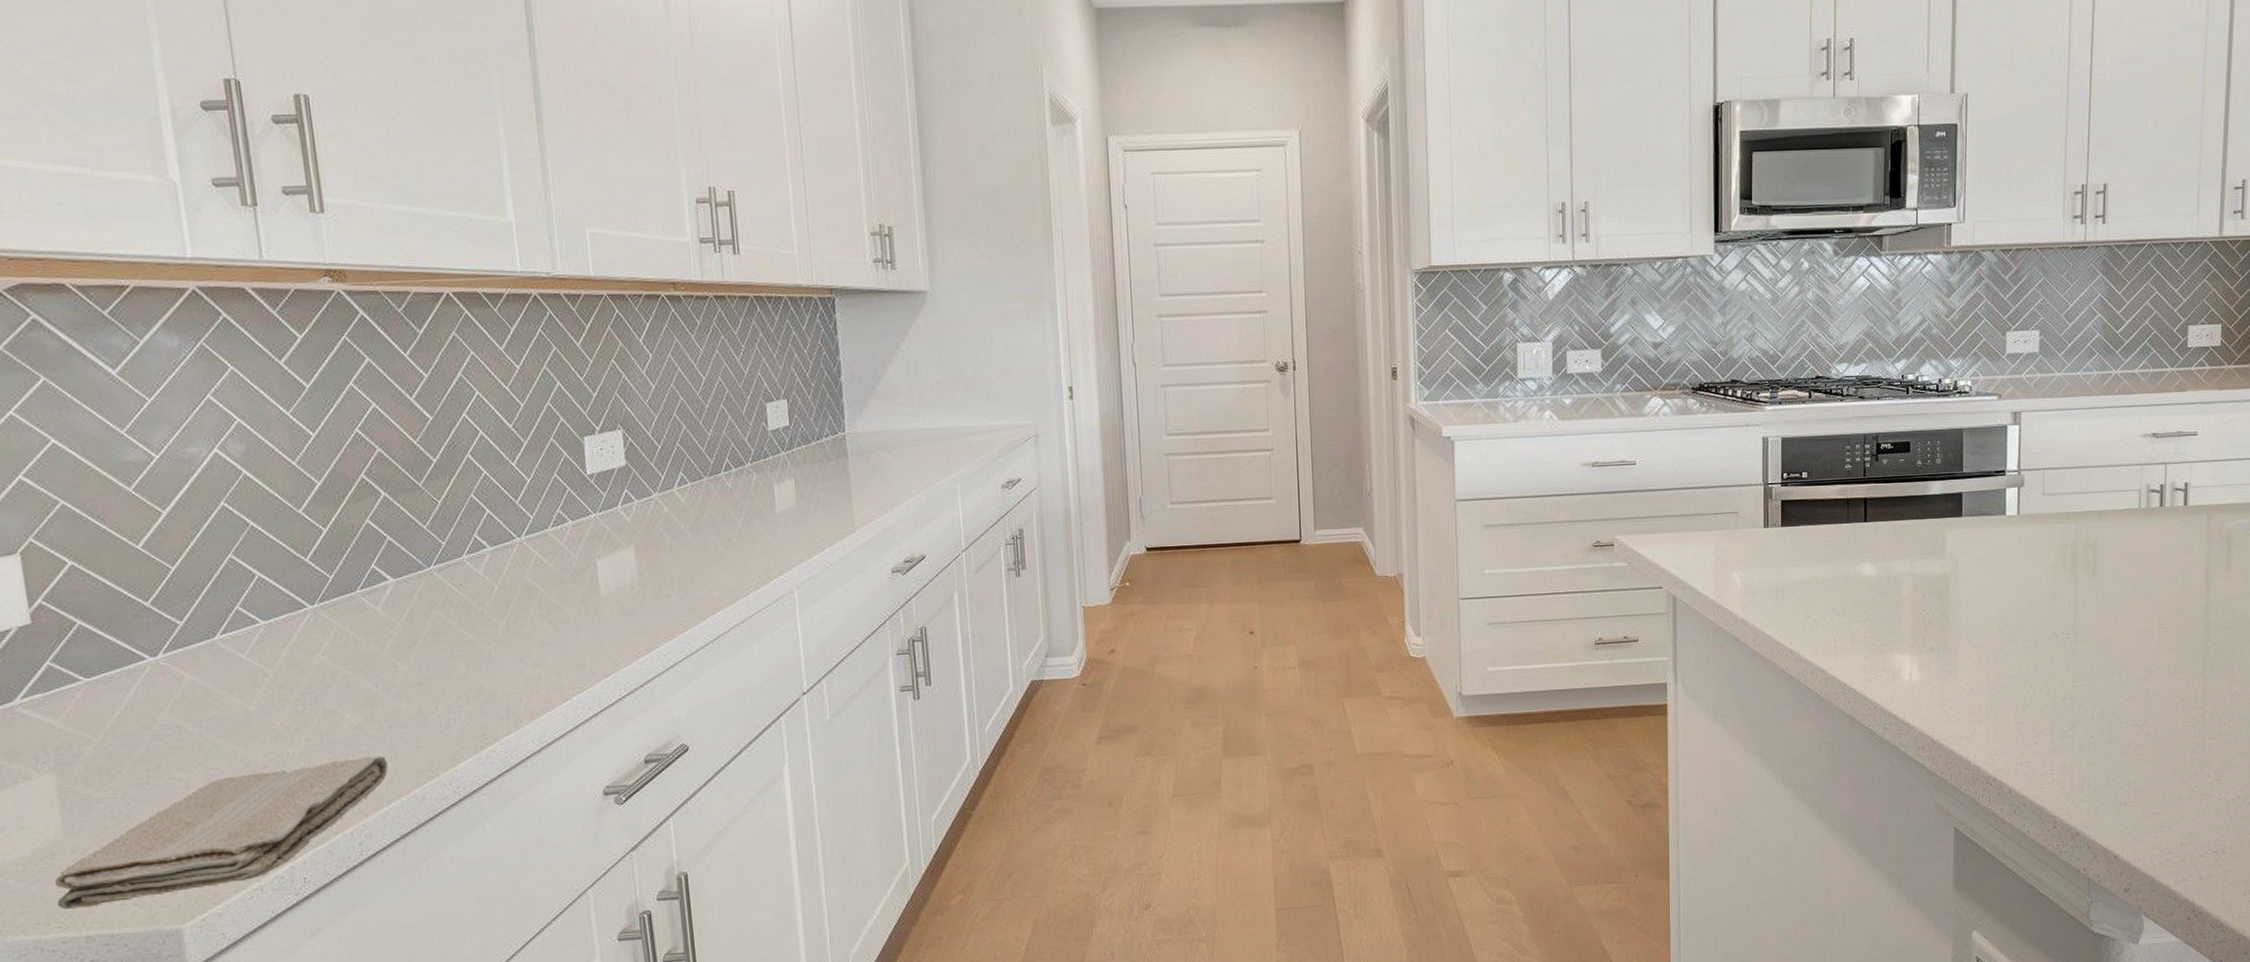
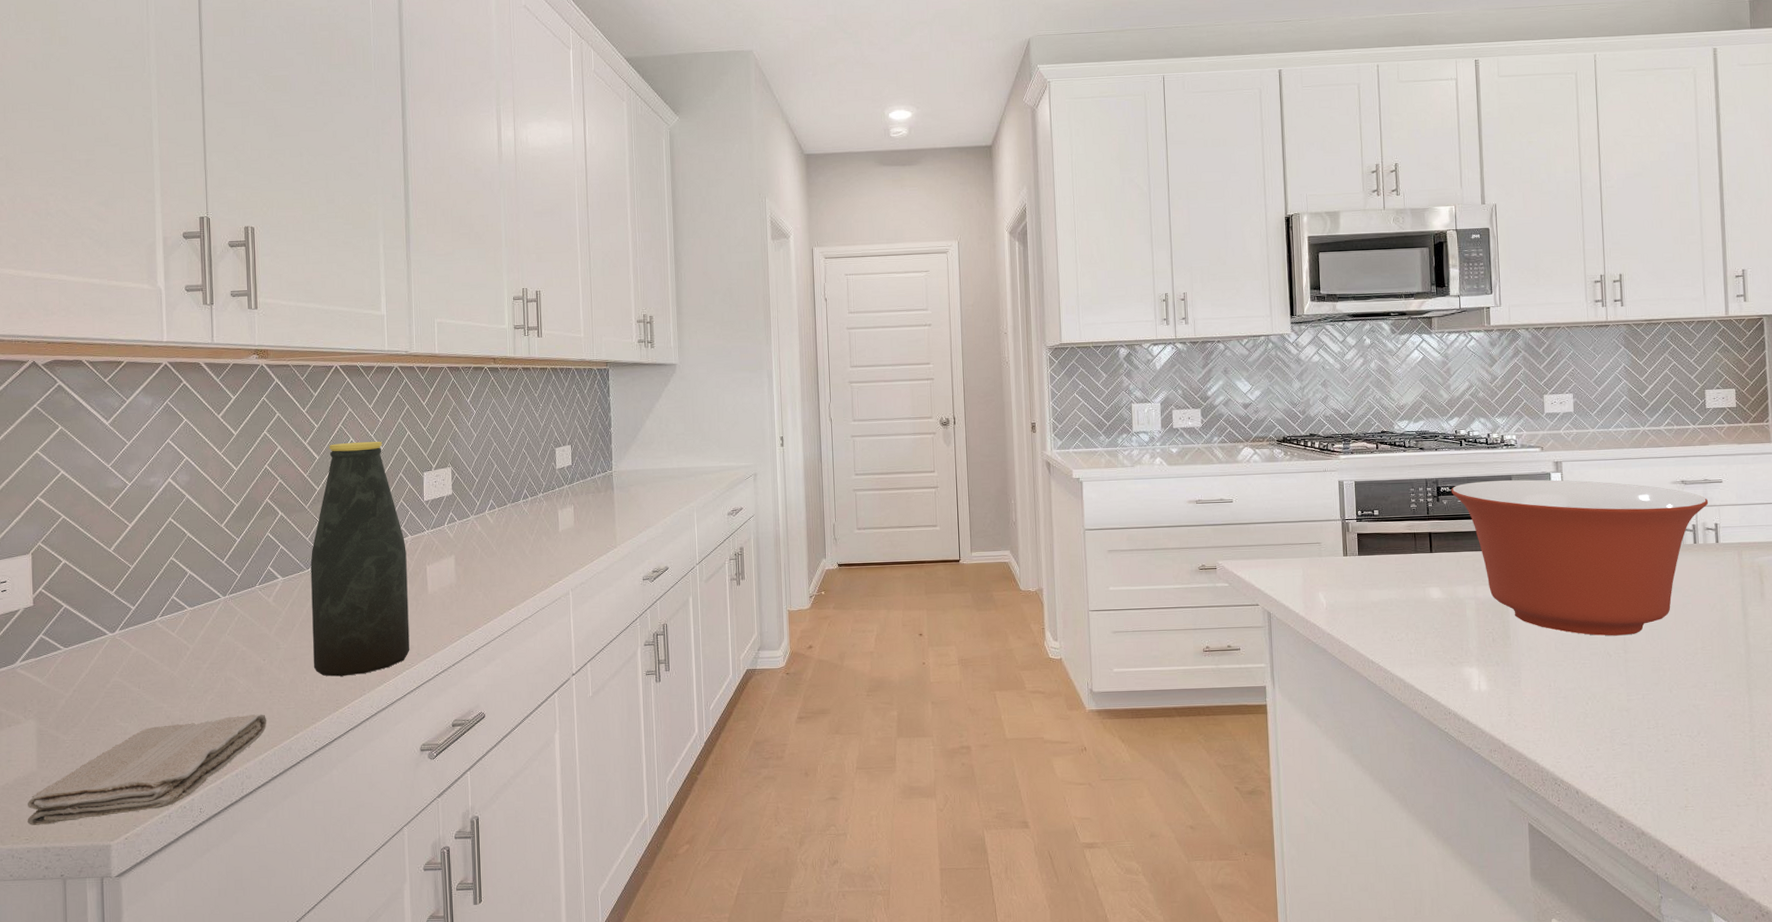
bottle: none [432,395,581,705] -> present [310,441,410,677]
mixing bowl: none [1892,433,2180,615] -> present [1450,479,1709,636]

